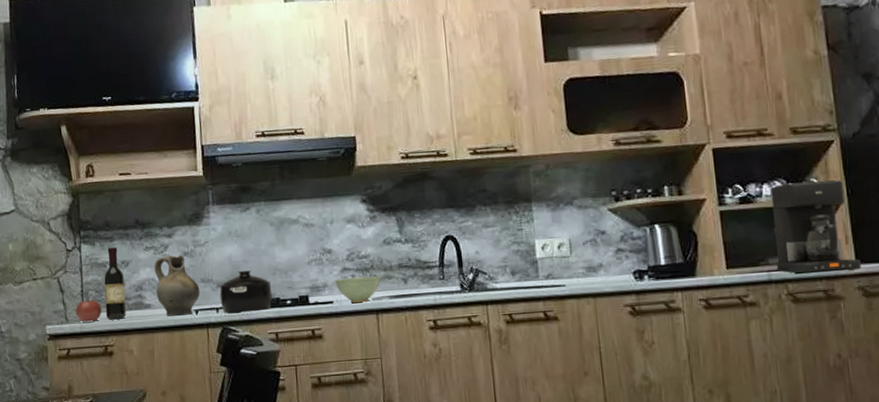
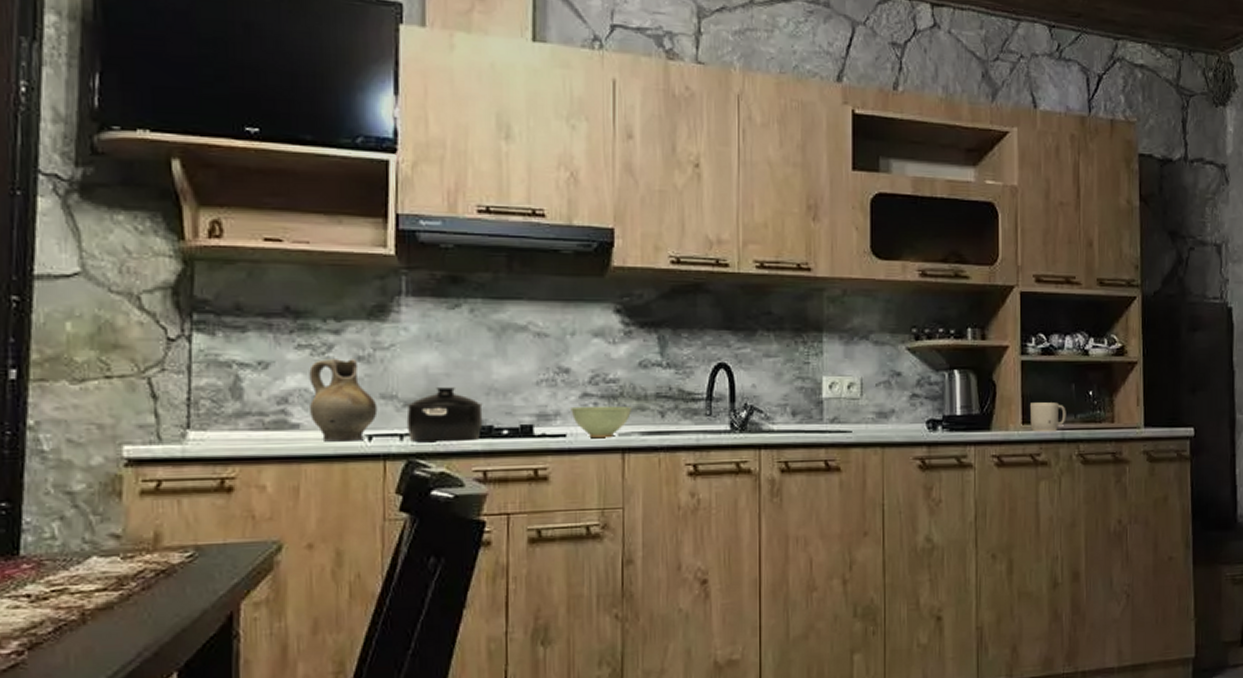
fruit: present [75,297,102,322] -> none [174,408,219,444]
wine bottle: present [104,247,126,320] -> none [225,341,260,442]
mug: none [733,246,772,276] -> present [1030,402,1066,432]
coffee maker: present [770,180,861,274] -> none [1070,337,1148,435]

